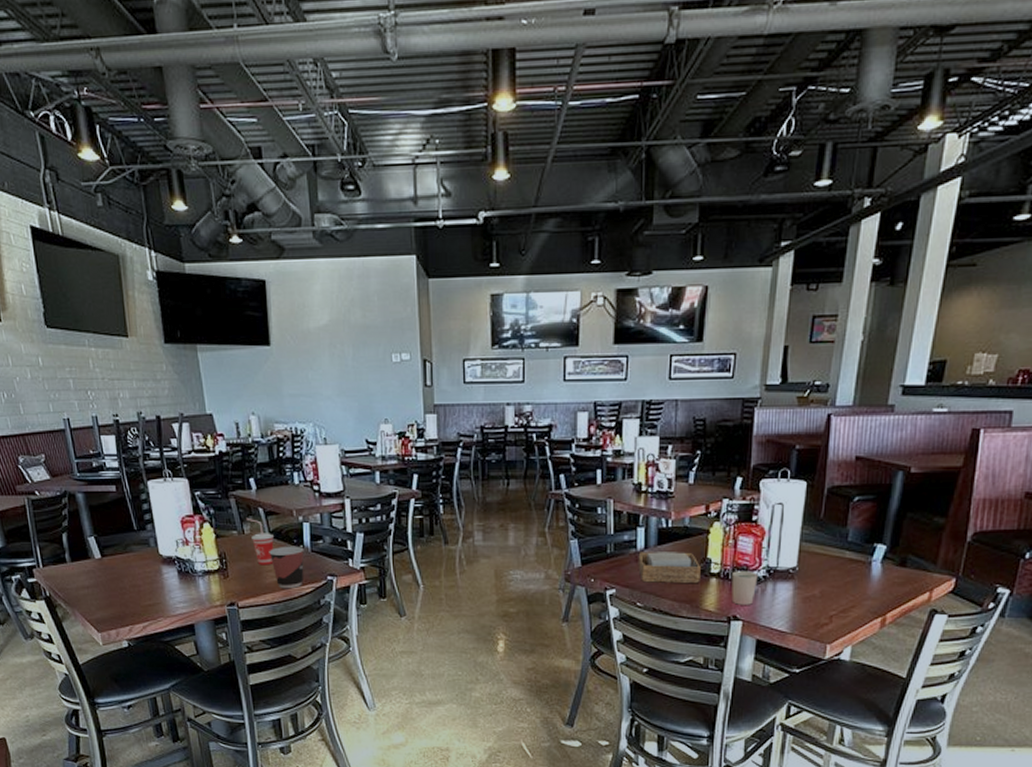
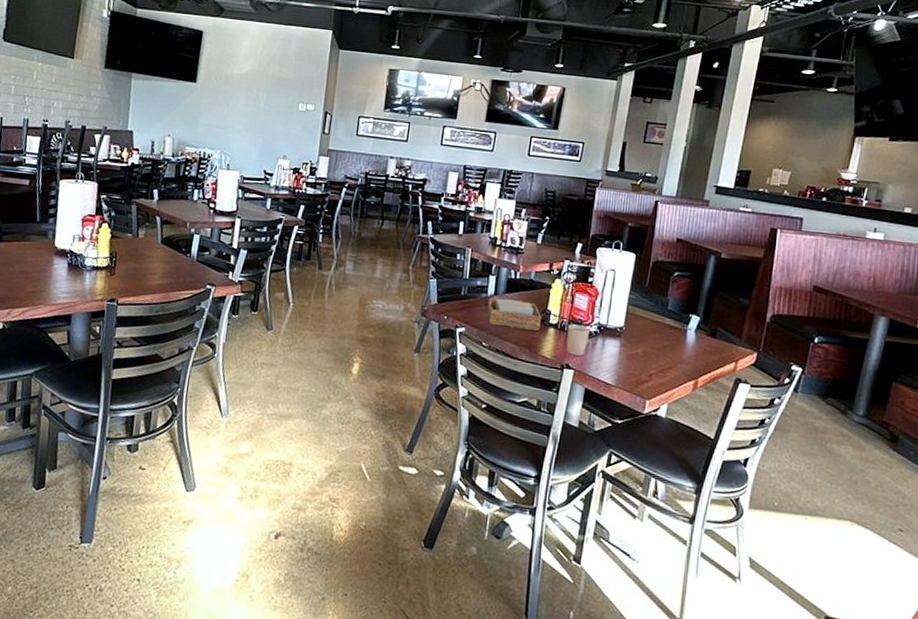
beverage cup: present [246,517,275,565] -> none [143,223,166,269]
cup: present [269,546,304,589] -> none [157,253,191,293]

